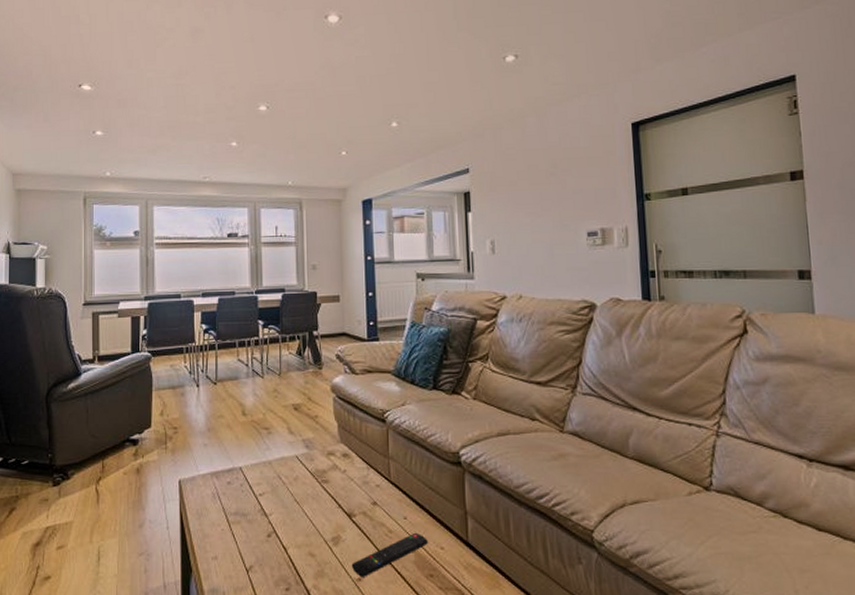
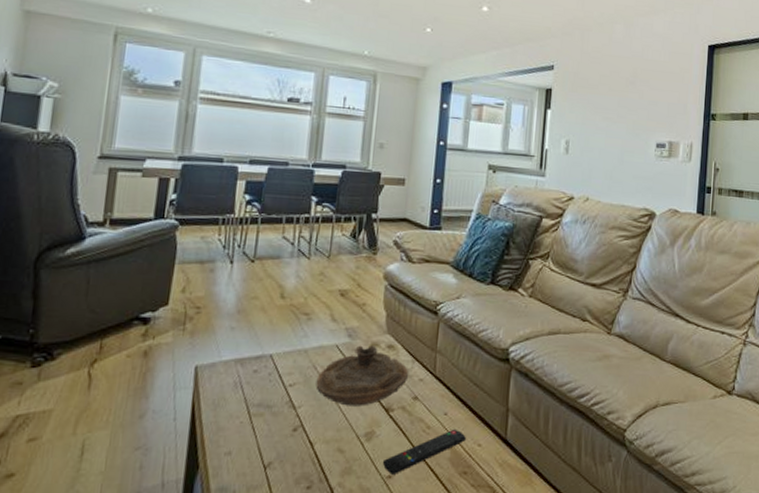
decorative bowl: none [282,453,366,513] -> present [316,344,409,406]

